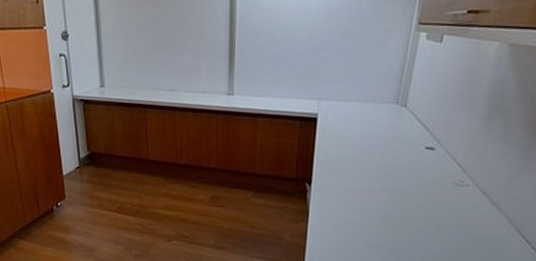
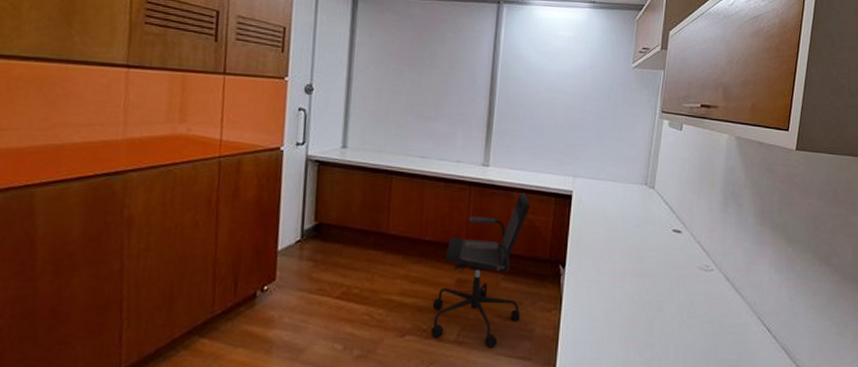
office chair: none [192,117,276,252] -> present [430,192,531,349]

